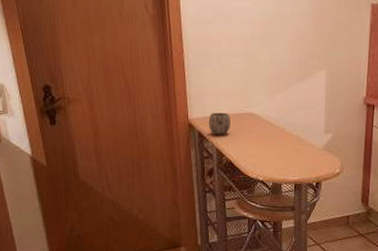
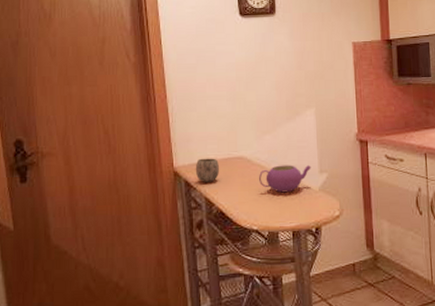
teapot: none [267,123,318,149] -> present [259,164,312,193]

